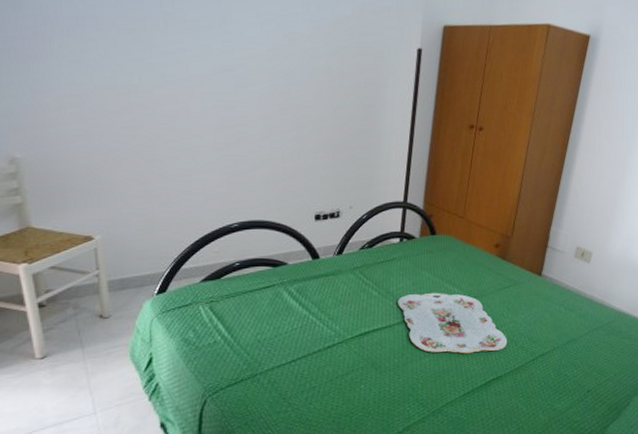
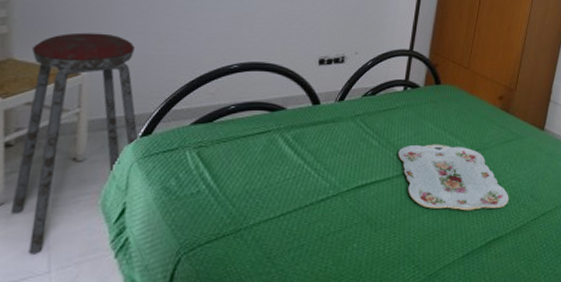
music stool: none [47,199,156,399] -> present [11,32,139,255]

